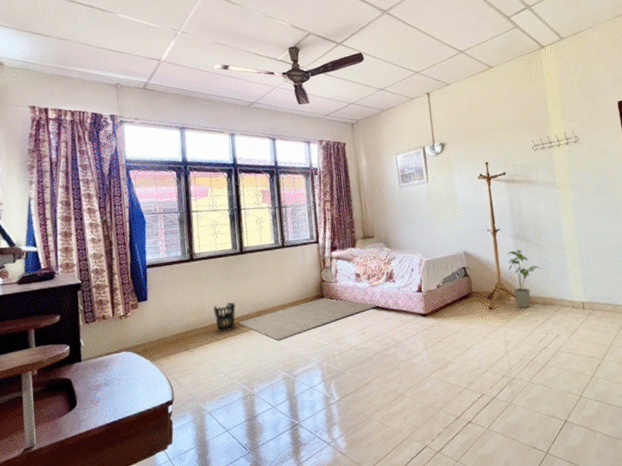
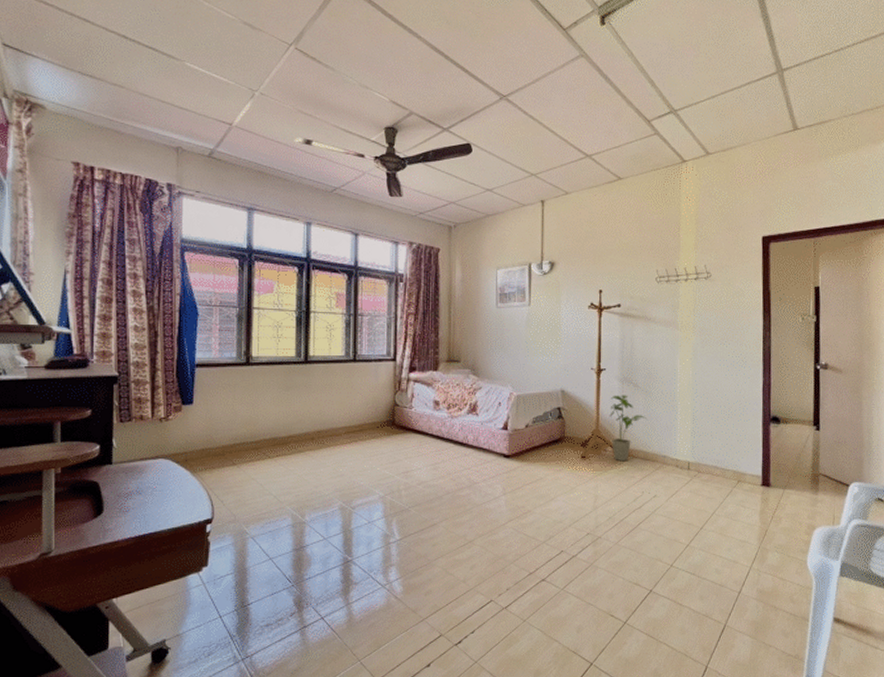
wastebasket: present [213,302,236,333] -> none [268,417,293,450]
rug: present [238,297,378,340] -> none [295,423,456,466]

